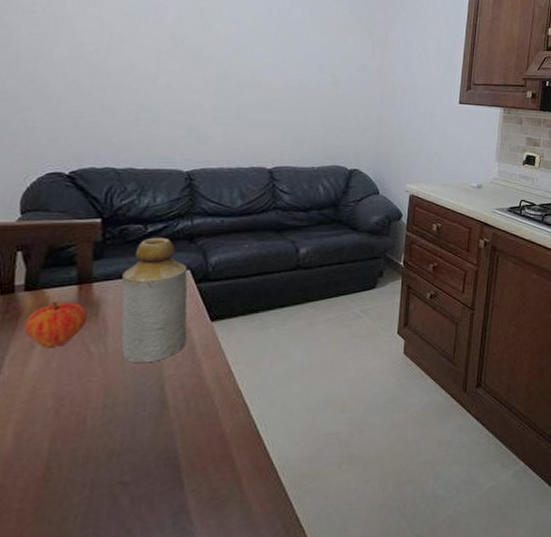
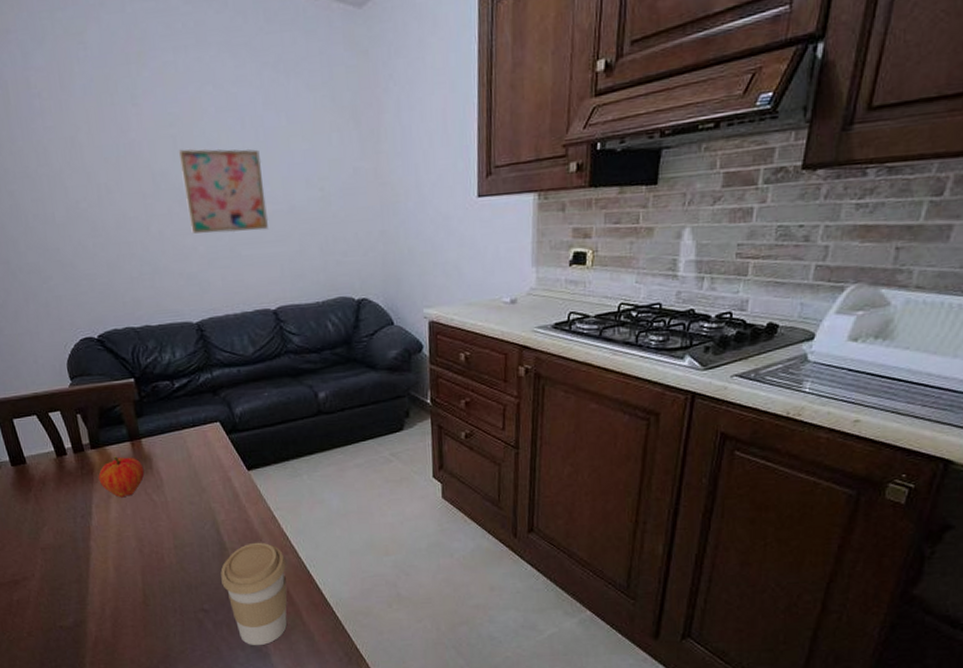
bottle: present [121,237,188,364] -> none [163,391,230,510]
coffee cup: none [153,399,235,525] -> present [220,542,287,646]
wall art: none [200,20,282,100] -> present [178,148,269,234]

